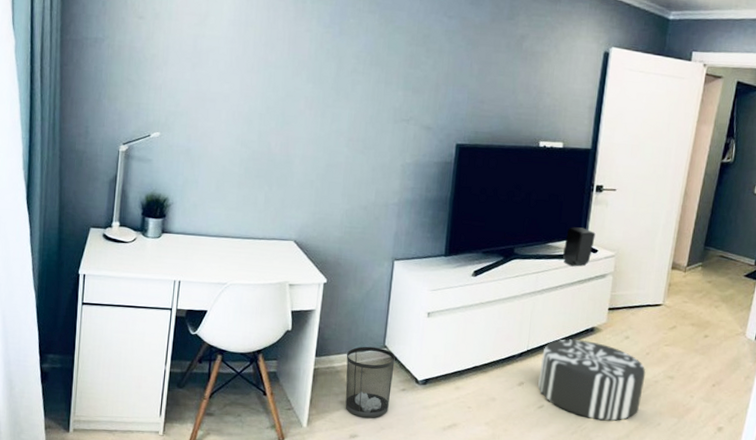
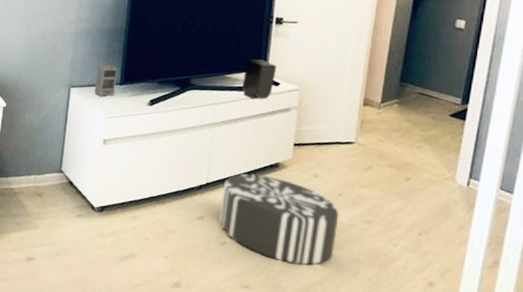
waste bin: present [345,346,395,418] -> none [22,170,72,242]
speaker: none [419,235,443,270] -> present [94,64,118,97]

